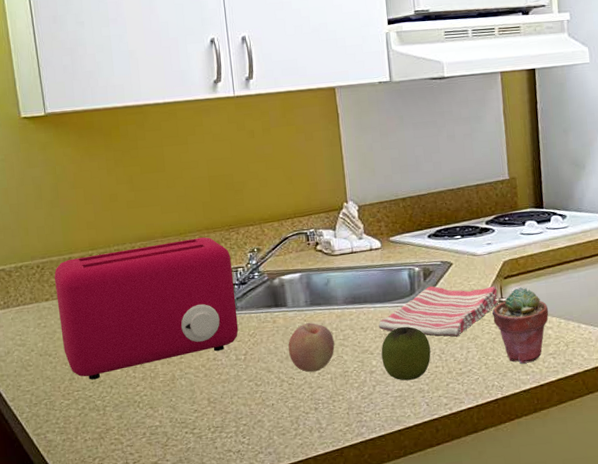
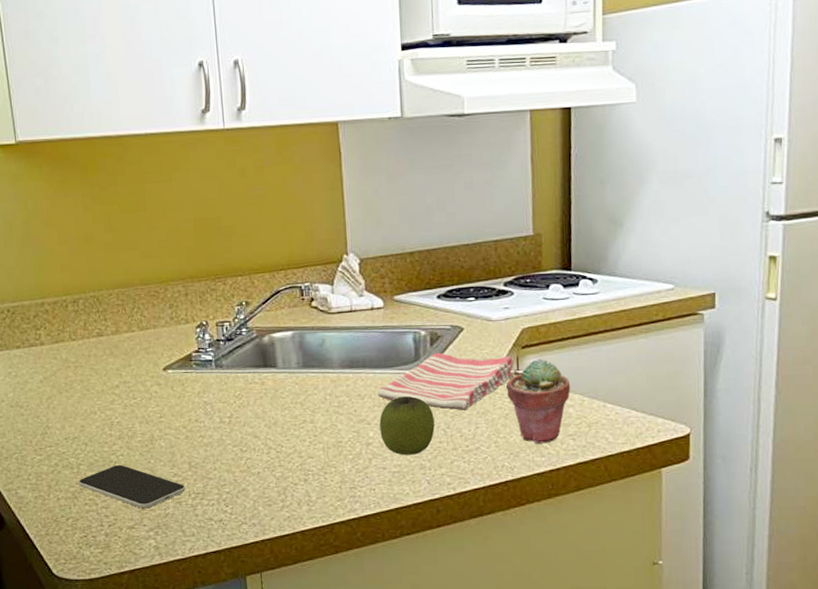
toaster: present [54,237,239,380] -> none [25,286,223,435]
smartphone: none [104,404,206,445] -> present [78,464,186,509]
fruit: present [288,323,335,373] -> none [277,387,328,441]

